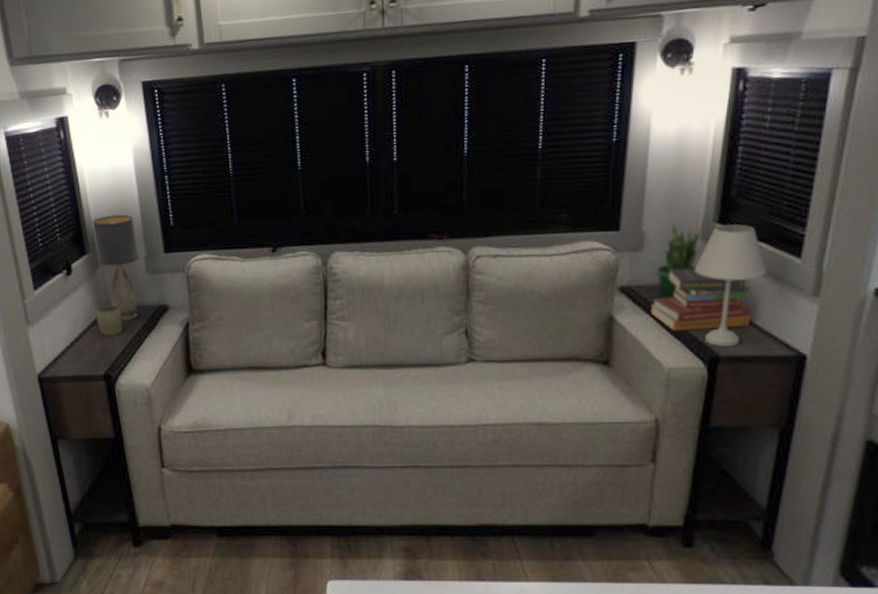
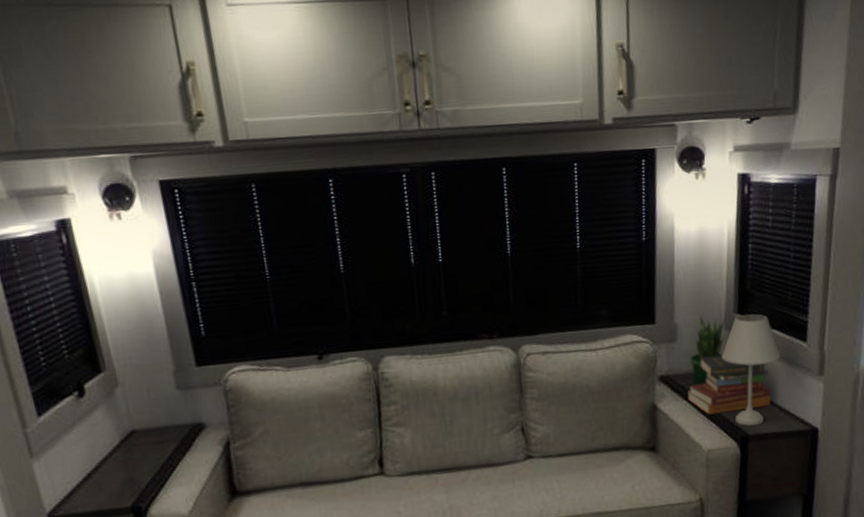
table lamp: present [92,214,139,321] -> none [106,326,168,445]
mug: present [95,304,124,336] -> none [117,427,153,463]

